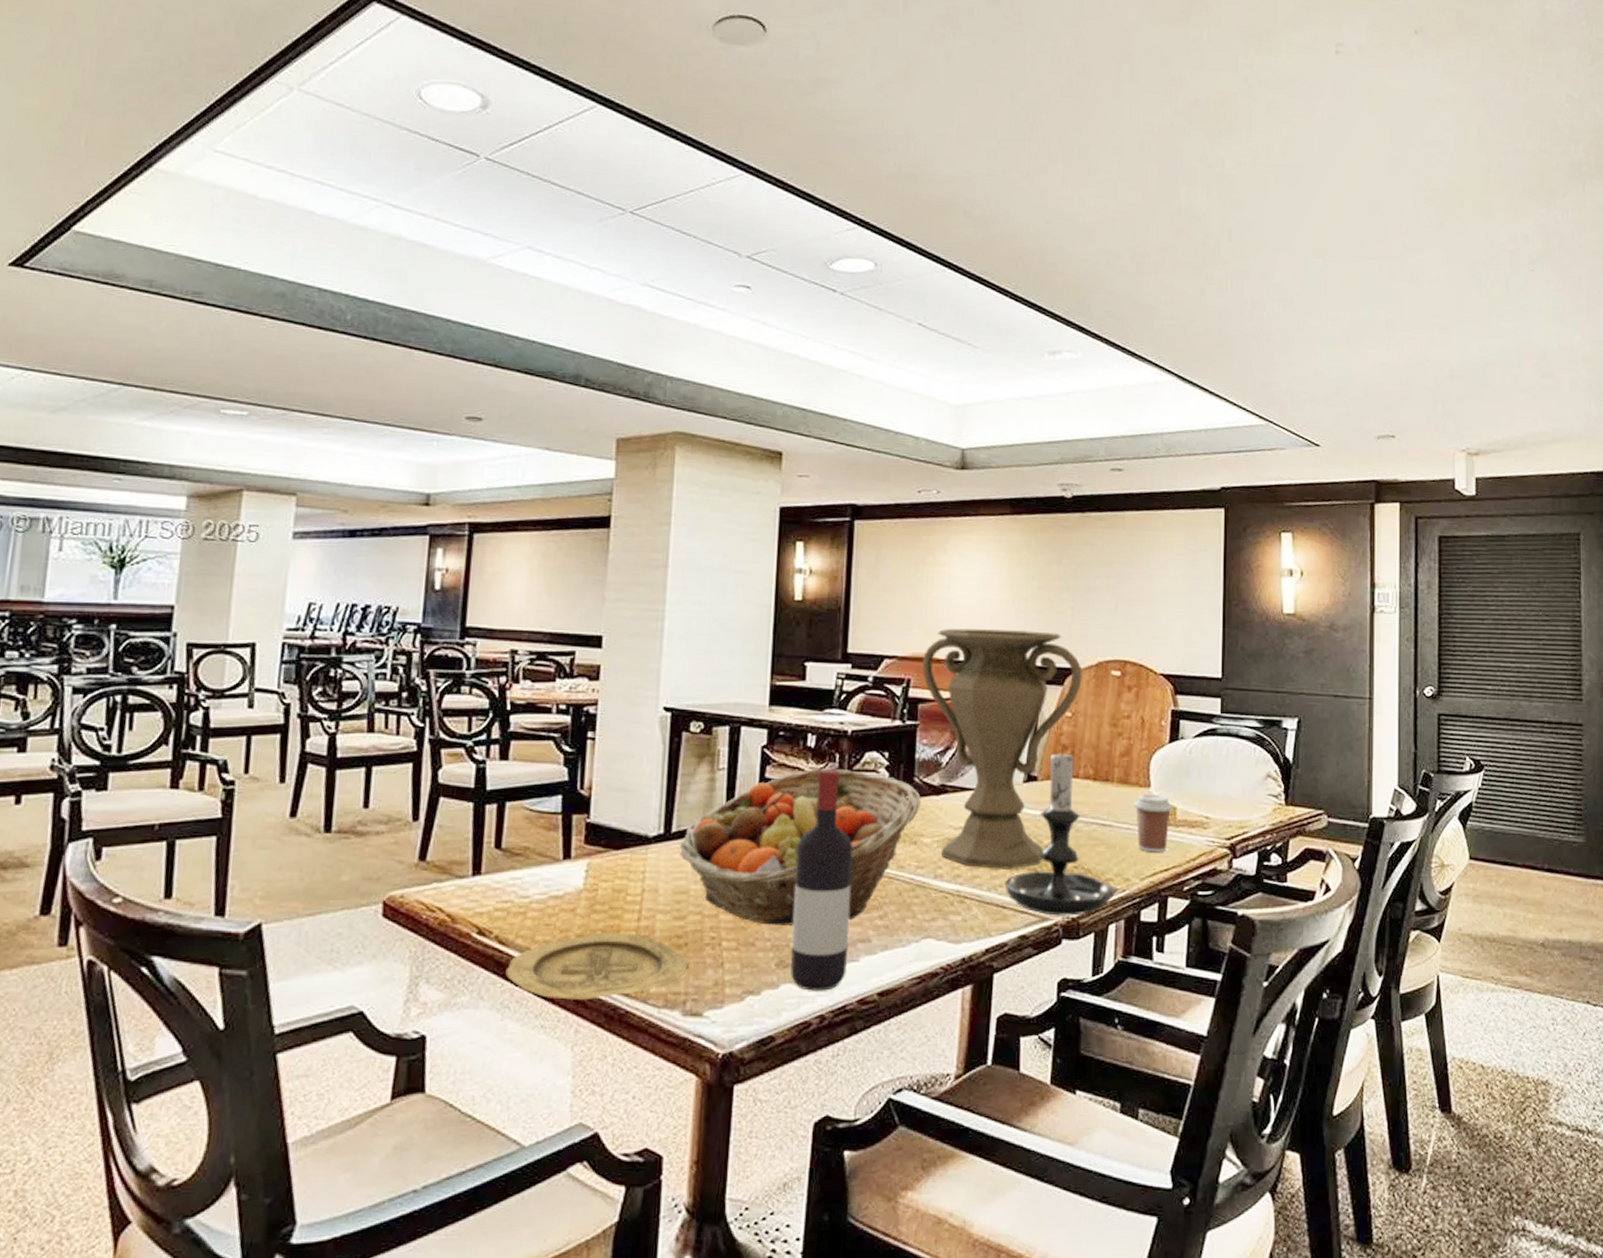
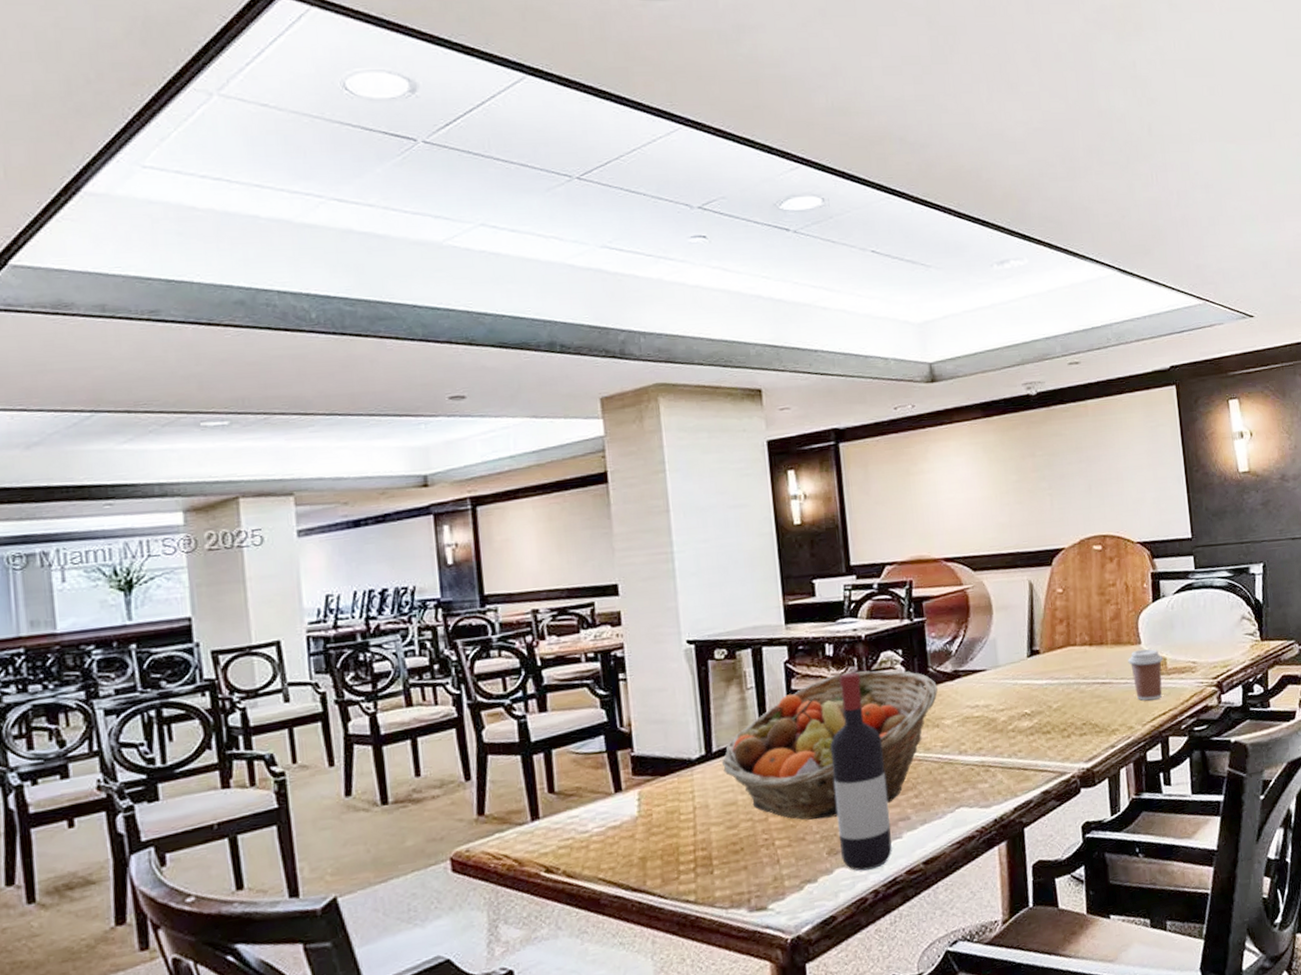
plate: present [505,932,688,1000] -> none [578,847,747,918]
vase: present [922,628,1082,869] -> none [920,519,1068,739]
candle holder: present [1004,744,1118,916] -> none [1023,617,1124,770]

